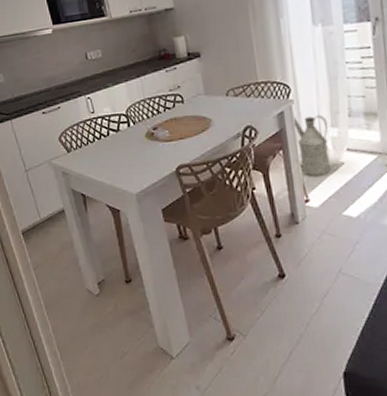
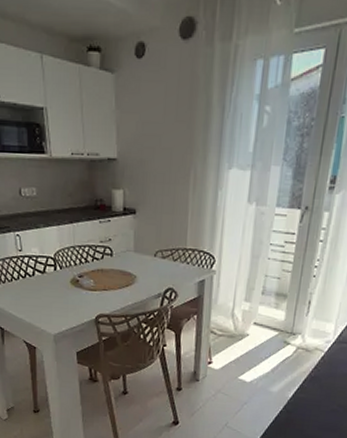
watering can: present [291,115,330,177] -> none [210,286,243,344]

